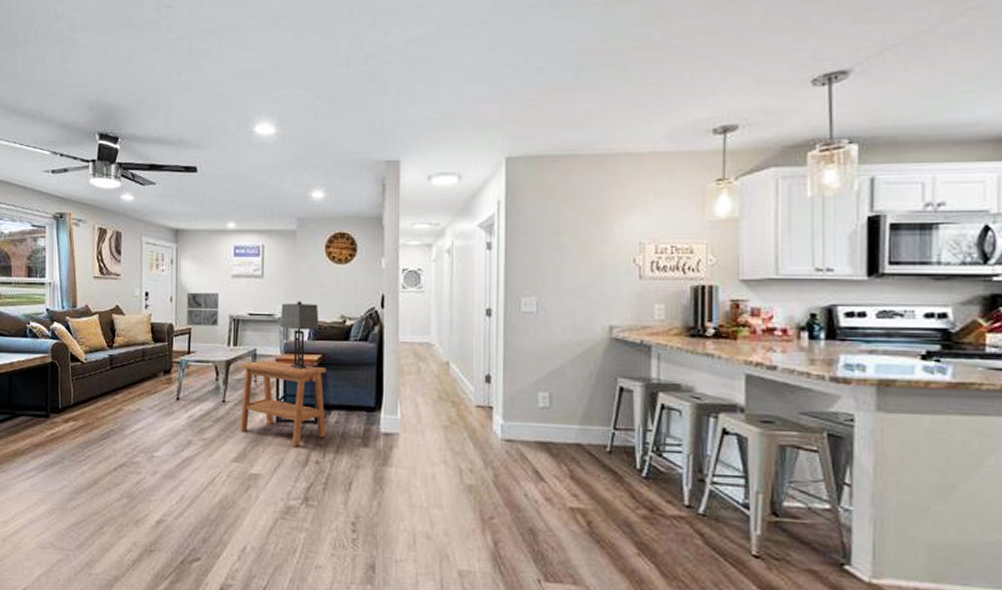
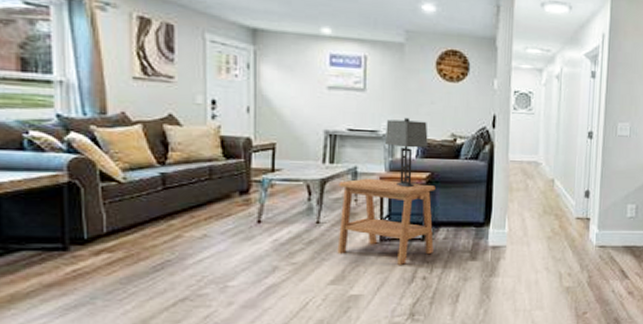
wall art: present [187,292,219,327] -> none [270,103,312,142]

